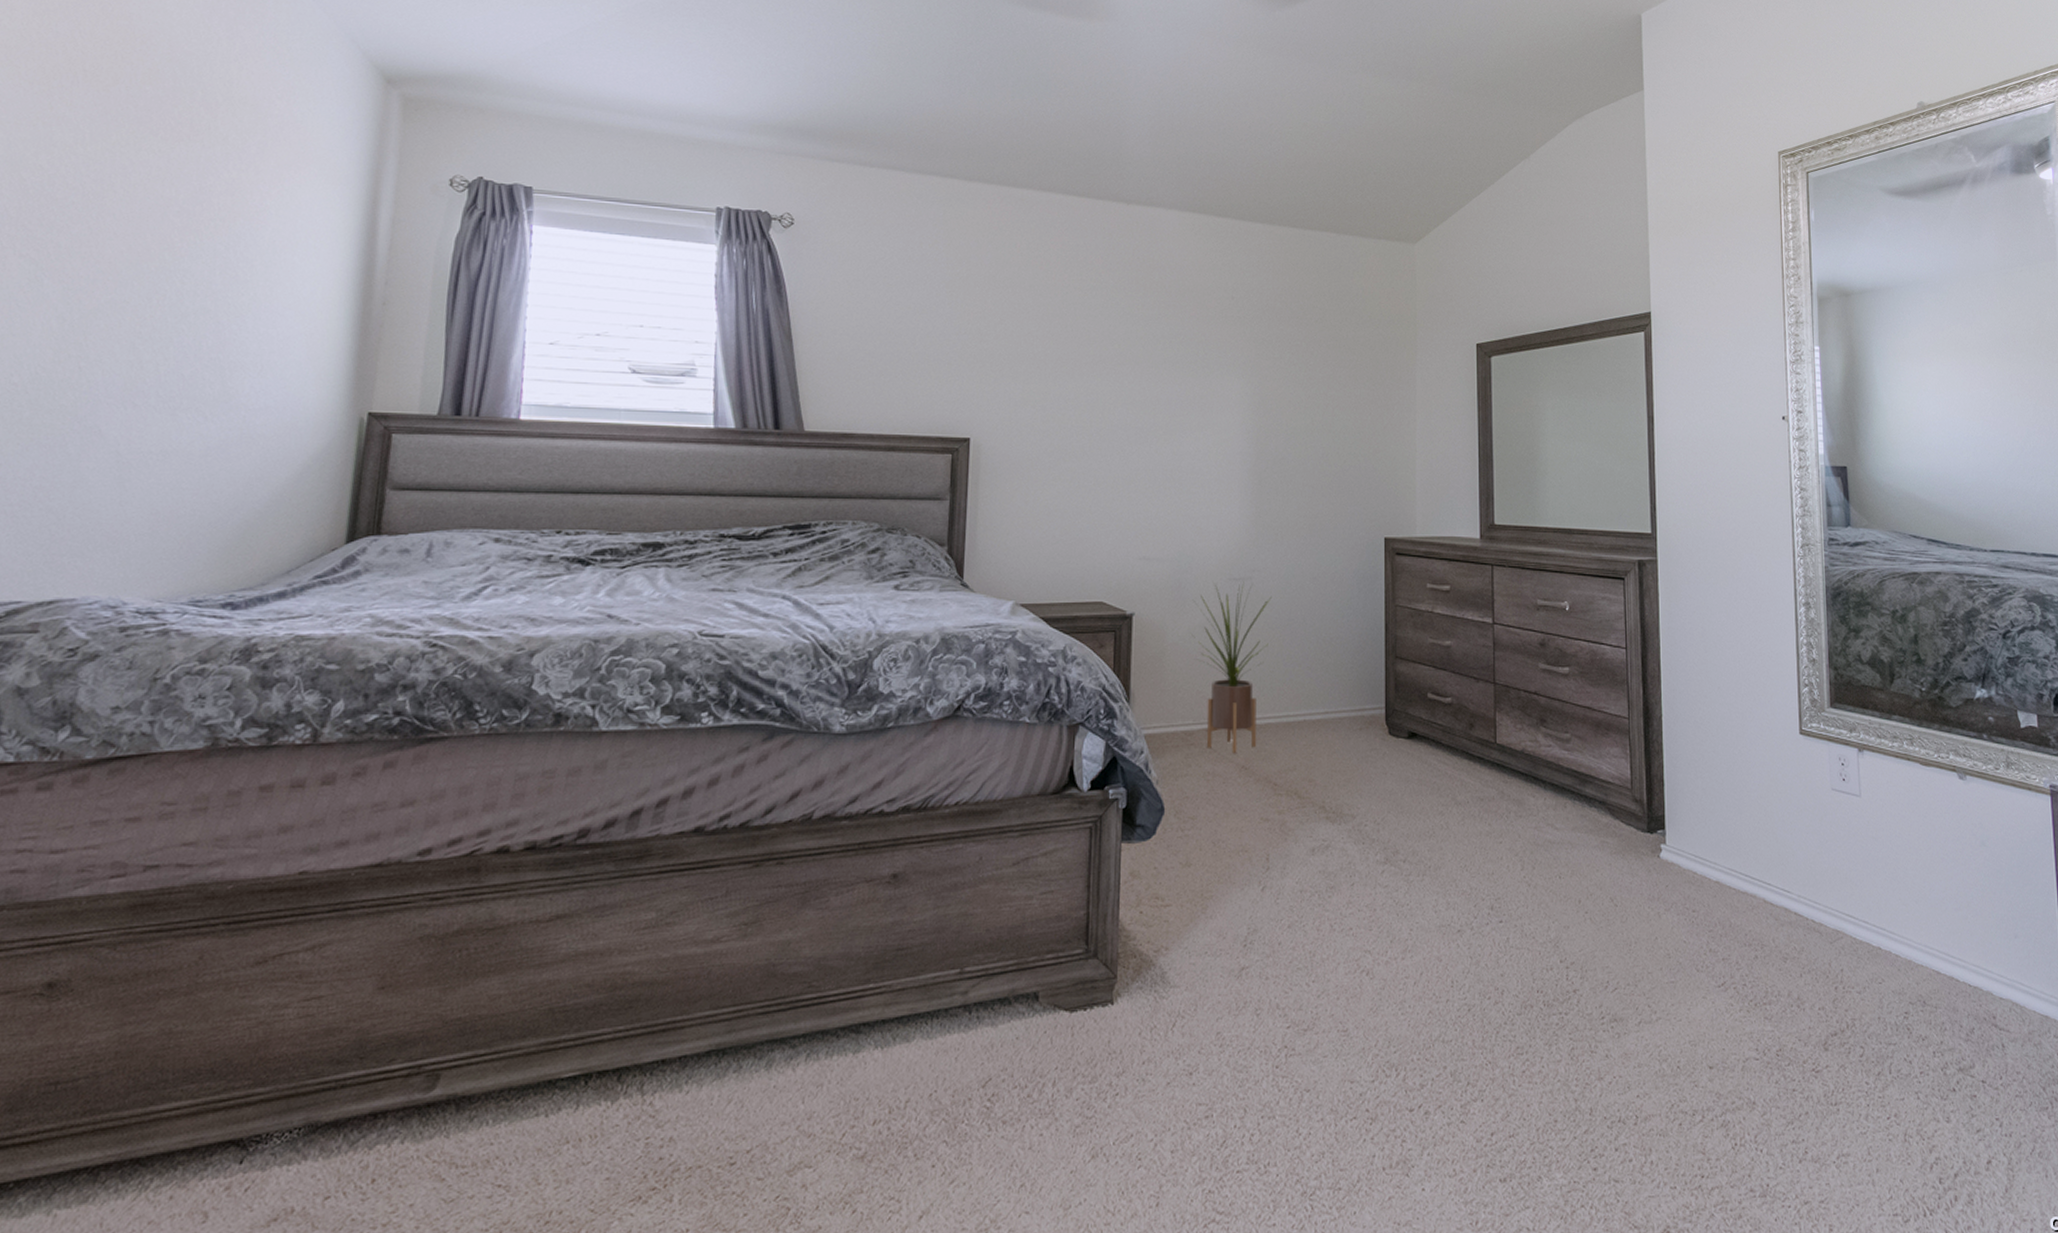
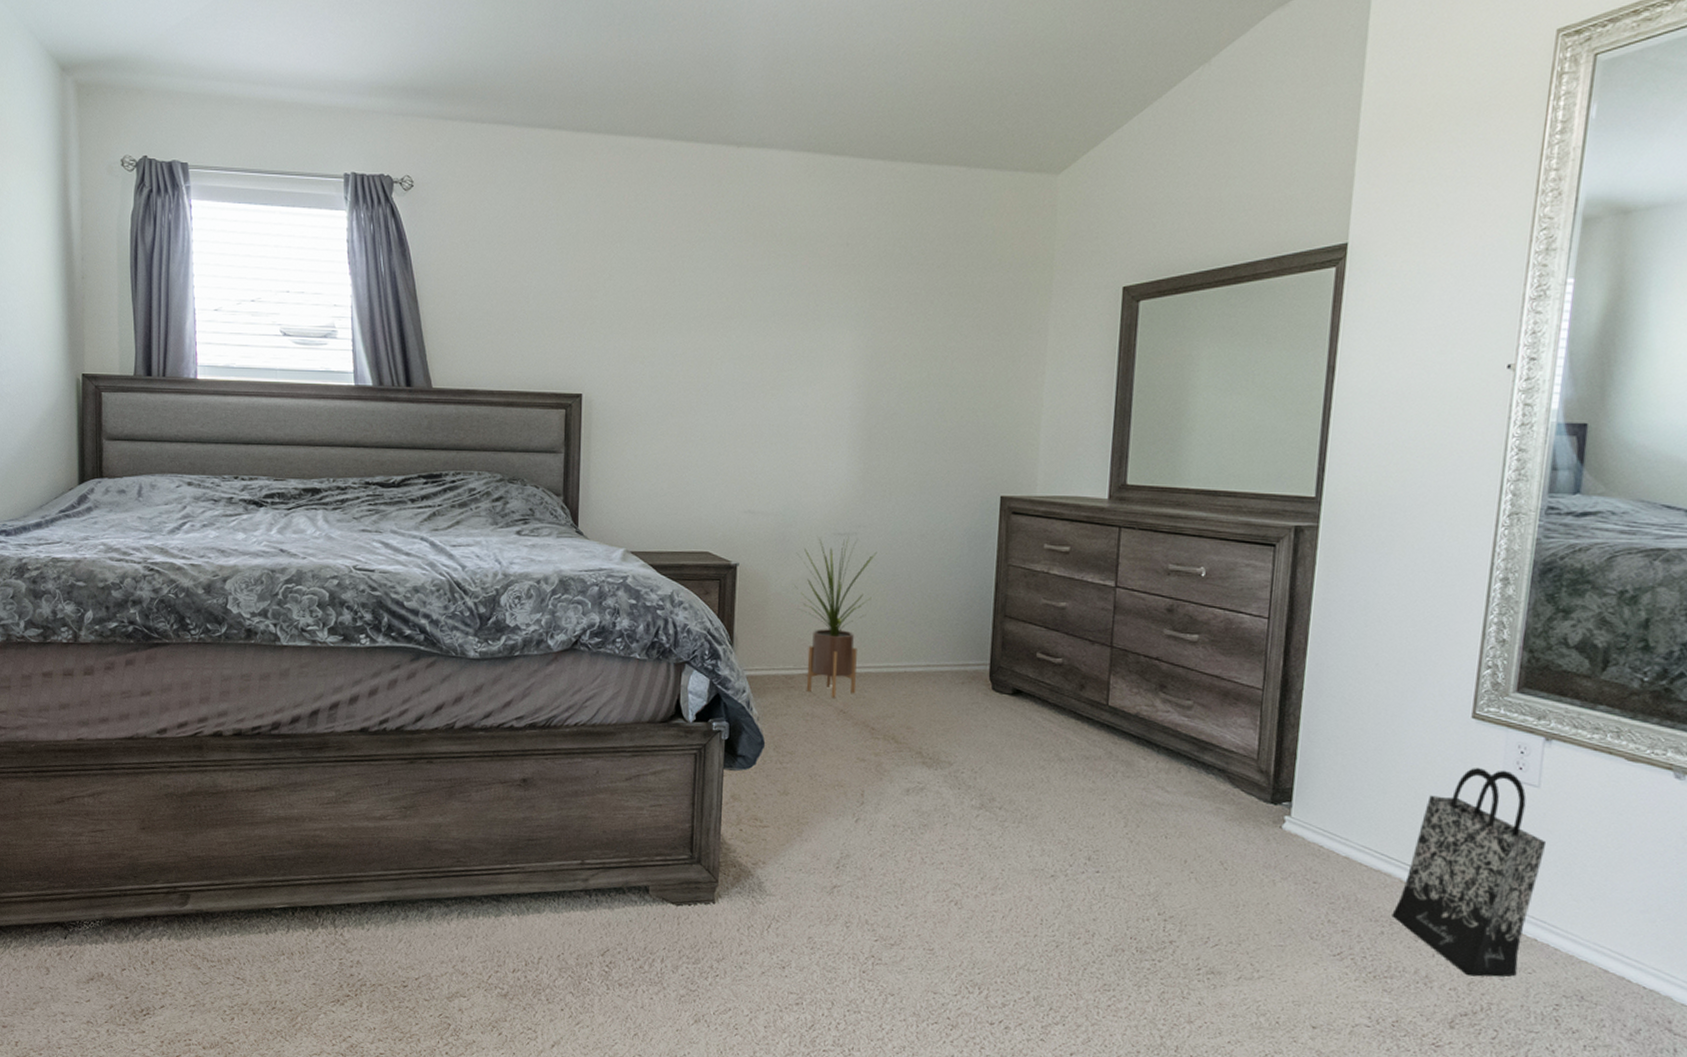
shopping bag: none [1762,782,1874,992] -> present [1391,768,1547,977]

